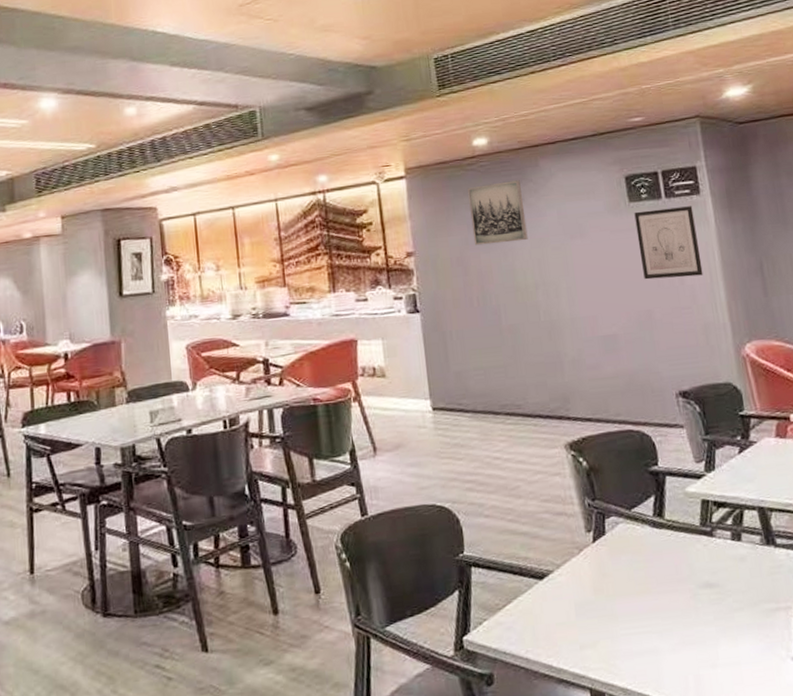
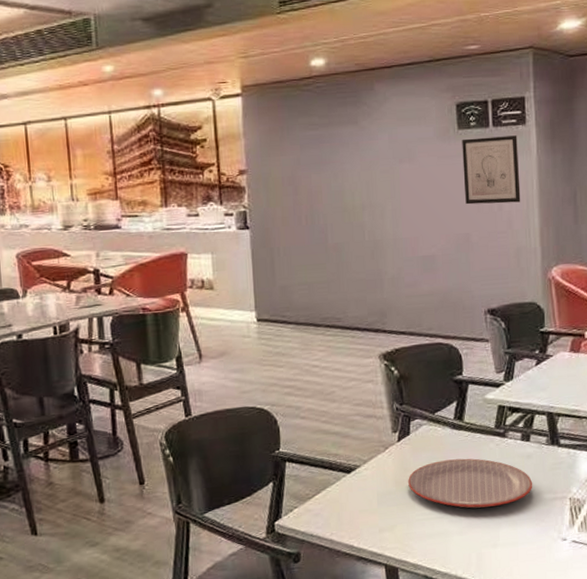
wall art: present [467,180,528,246] -> none [303,103,359,166]
plate: none [608,561,751,621] -> present [408,458,533,509]

